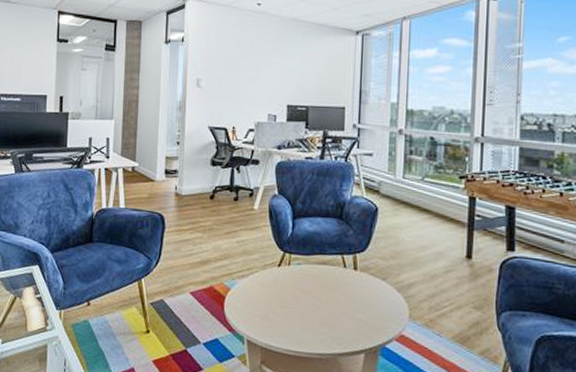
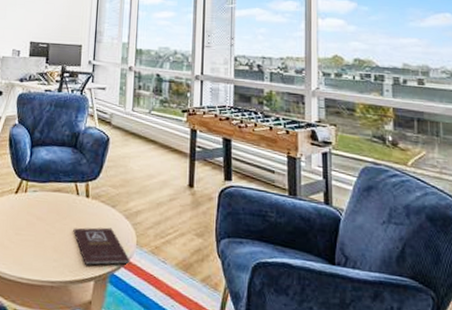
book: none [341,300,403,338] -> present [73,227,130,265]

